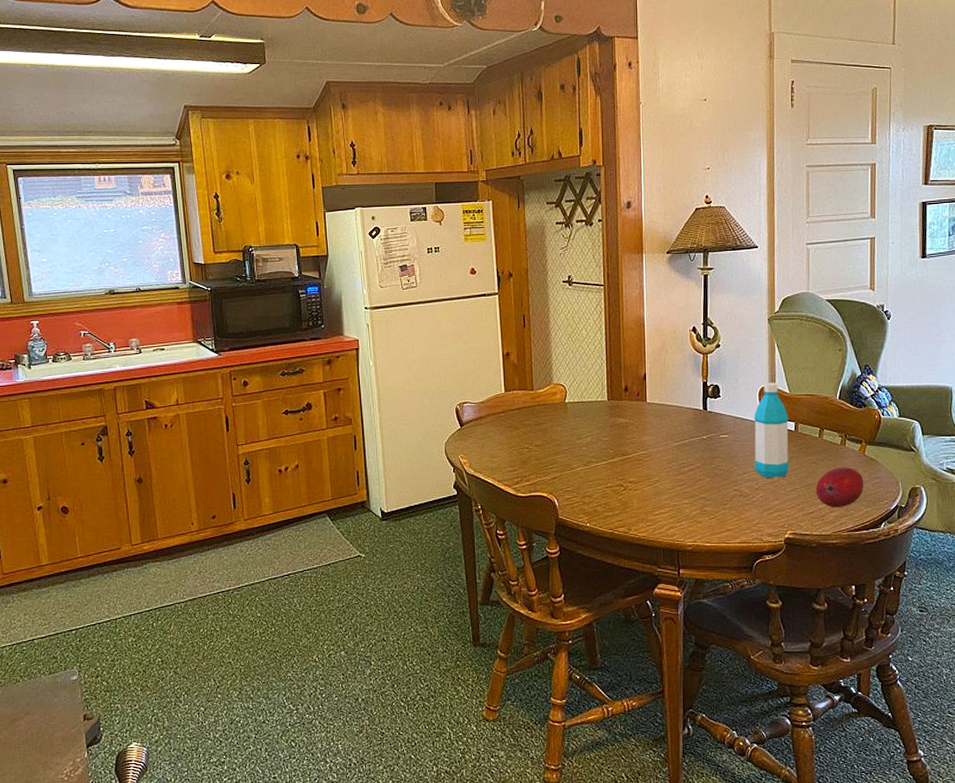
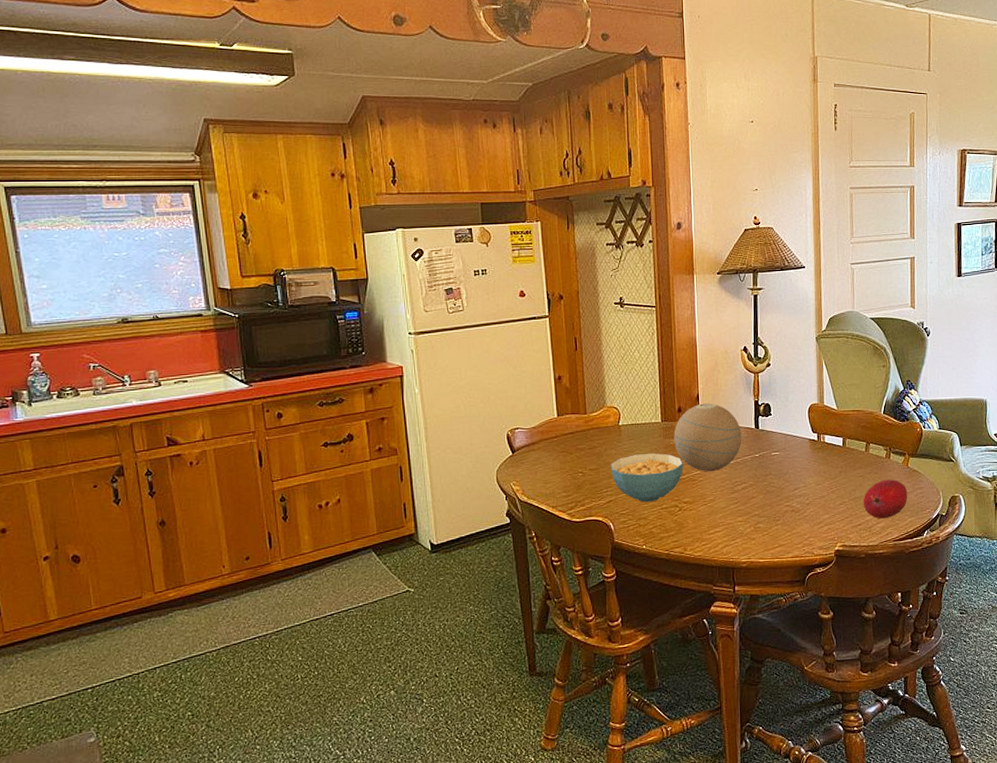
cereal bowl: none [556,432,629,480] -> present [610,453,683,503]
decorative orb: none [620,383,689,453] -> present [674,403,742,472]
water bottle: present [754,382,789,479] -> none [804,399,838,494]

